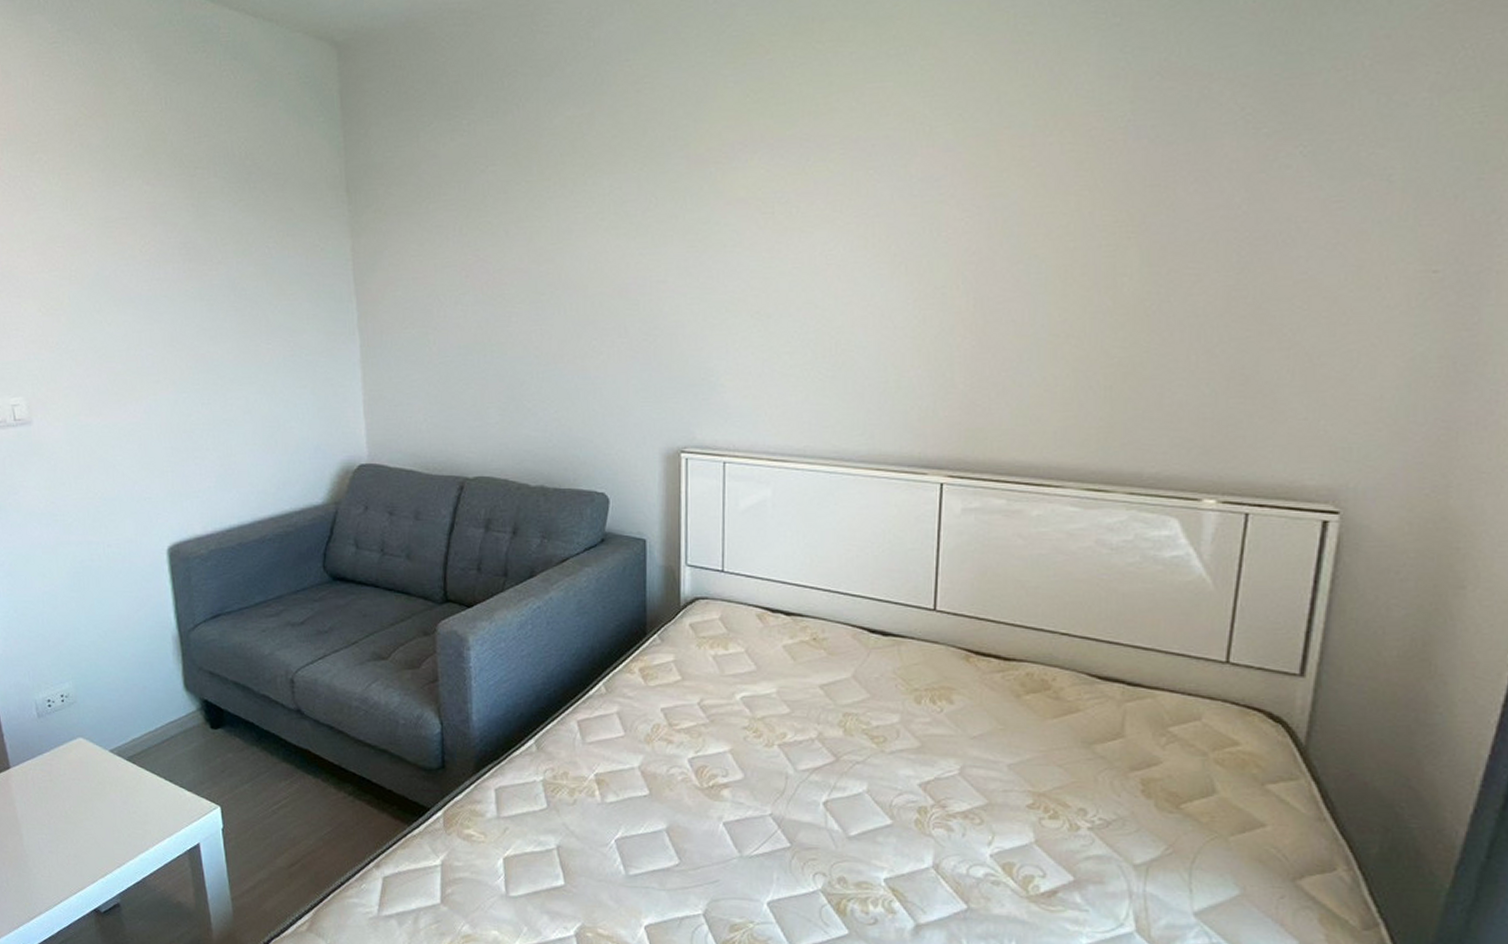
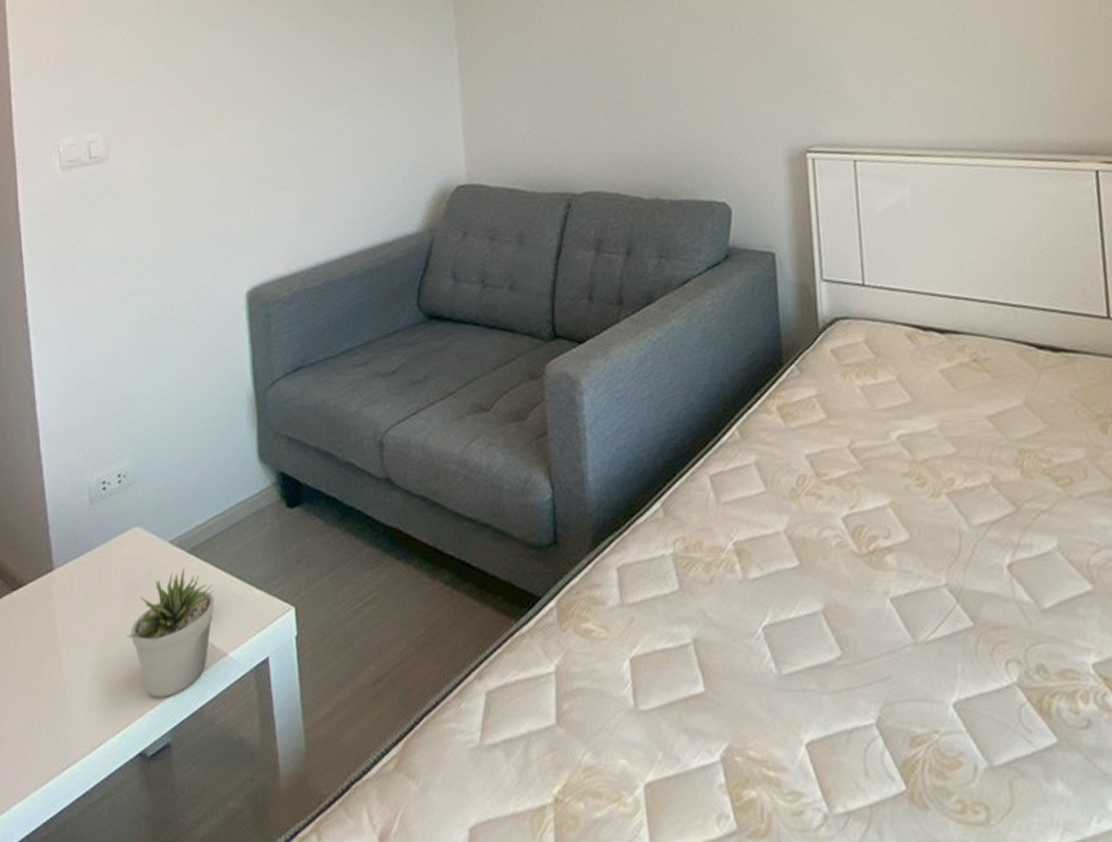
potted plant: none [77,772,152,870] -> present [127,568,215,698]

